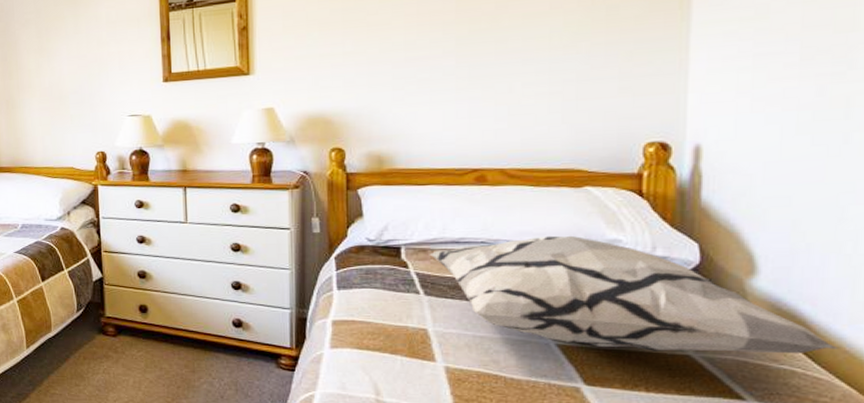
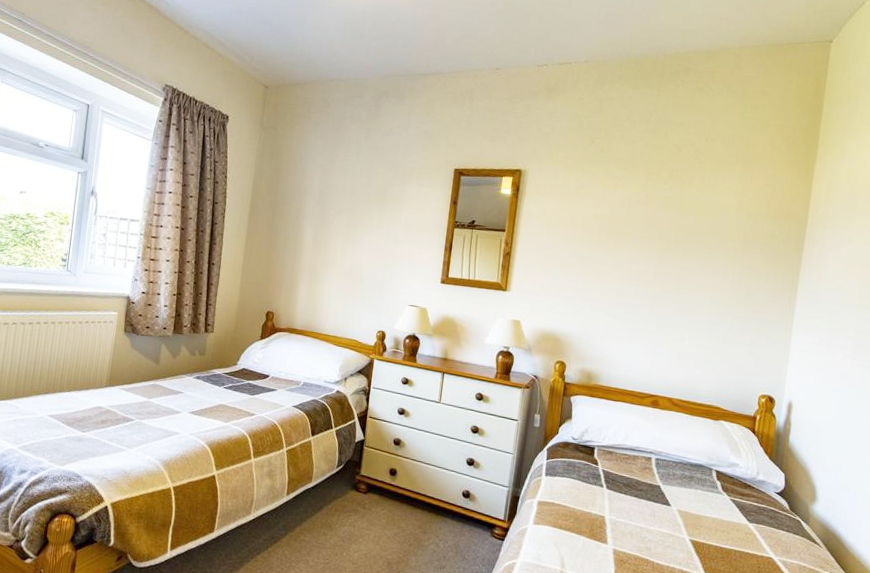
decorative pillow: present [429,235,838,354] -> none [613,453,858,564]

